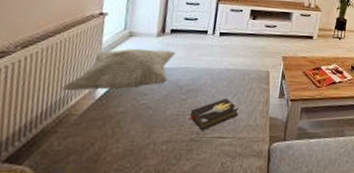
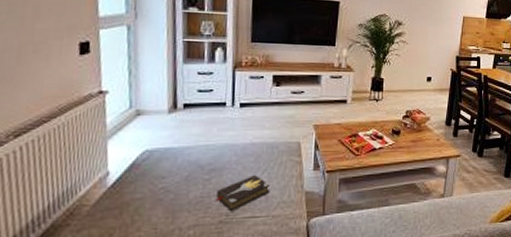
decorative pillow: present [61,48,177,91] -> none [67,128,193,181]

